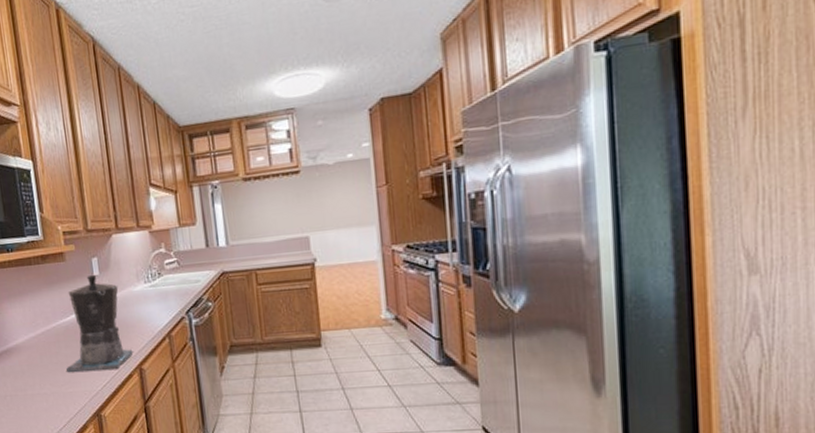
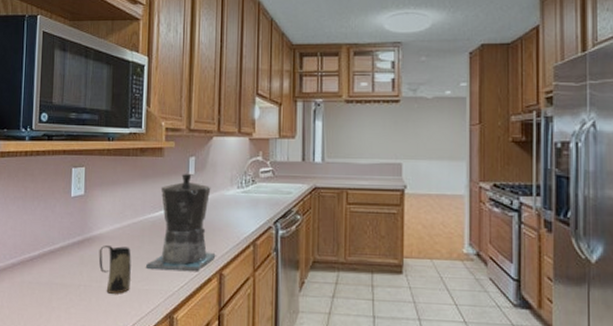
mug: none [18,354,55,400] -> present [98,244,131,294]

